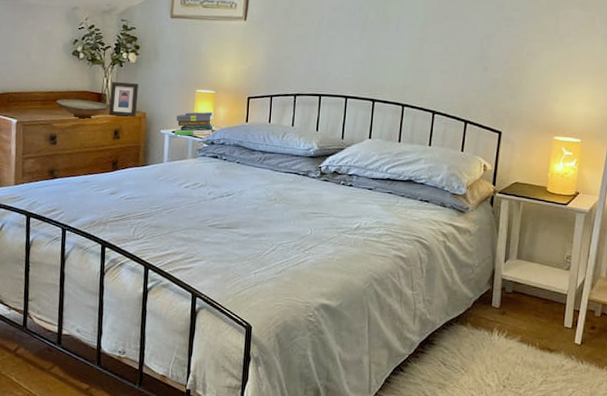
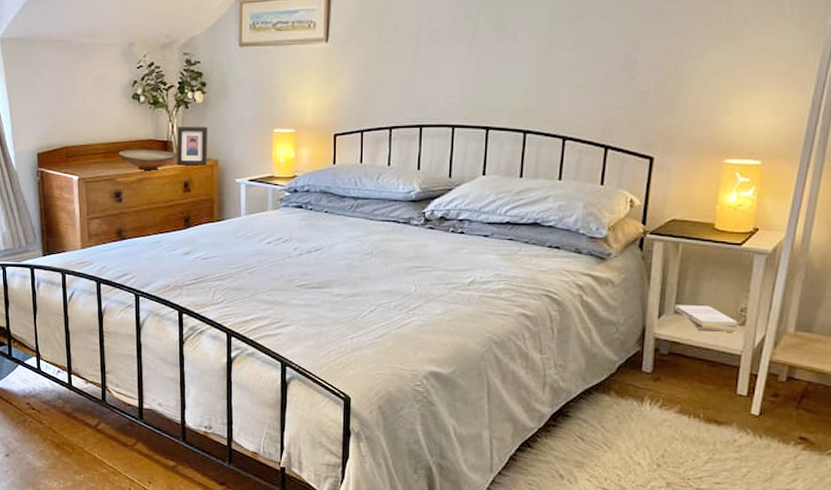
books: present [174,111,215,136] -> none [251,154,297,185]
books: none [517,252,564,276] -> present [675,305,738,332]

